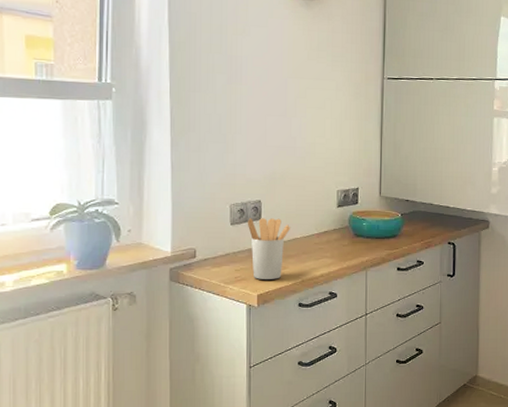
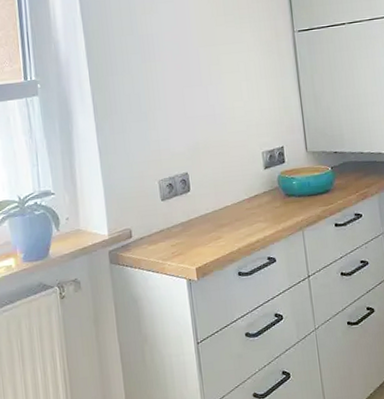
utensil holder: present [247,218,291,279] -> none [177,188,221,253]

